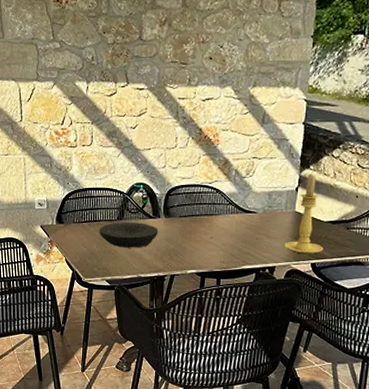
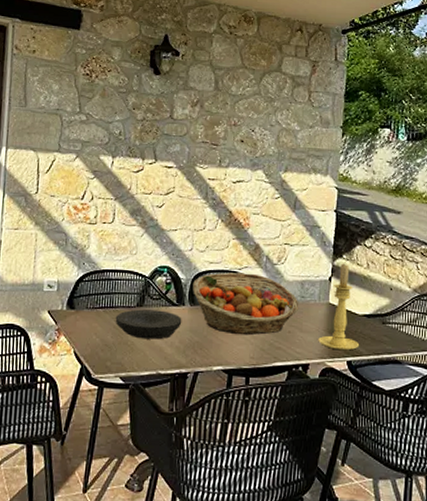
fruit basket: none [167,186,267,243] -> present [193,272,299,336]

